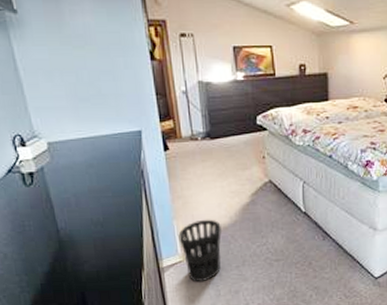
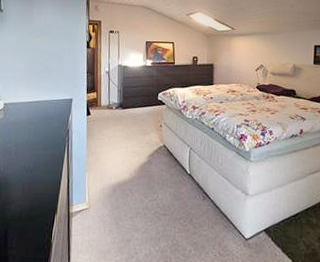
wastebasket: present [178,219,222,281] -> none [88,173,122,228]

